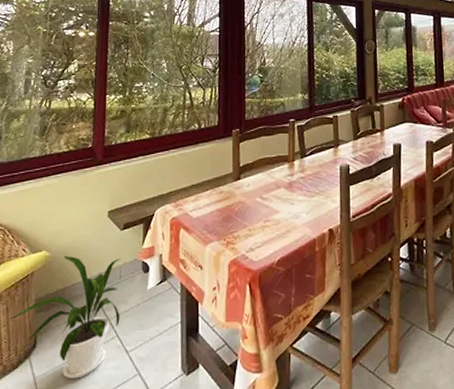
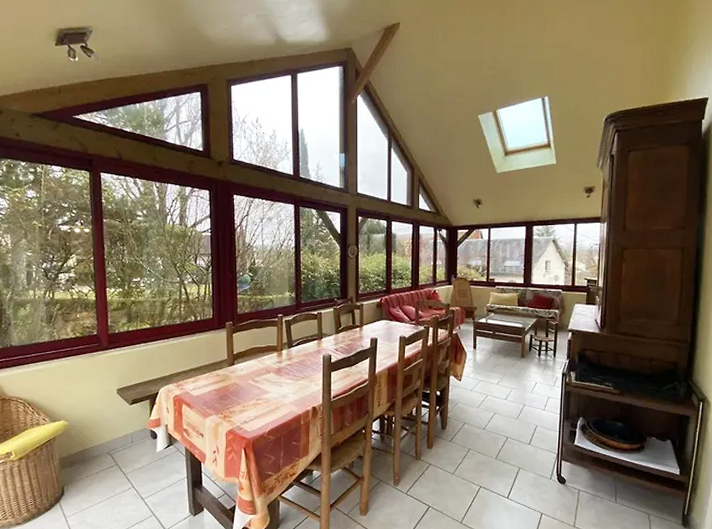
house plant: present [9,255,120,379] -> none [38,424,135,518]

